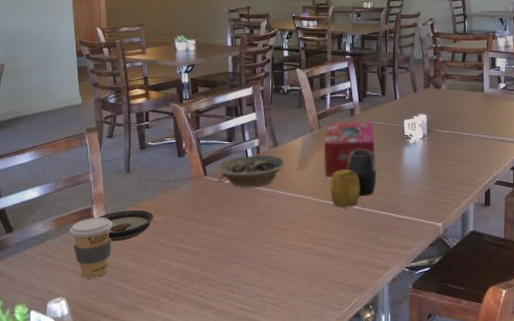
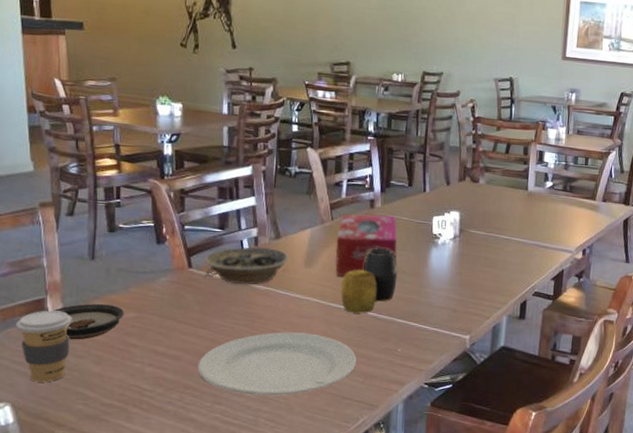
plate: none [214,227,347,284] -> present [197,332,357,396]

